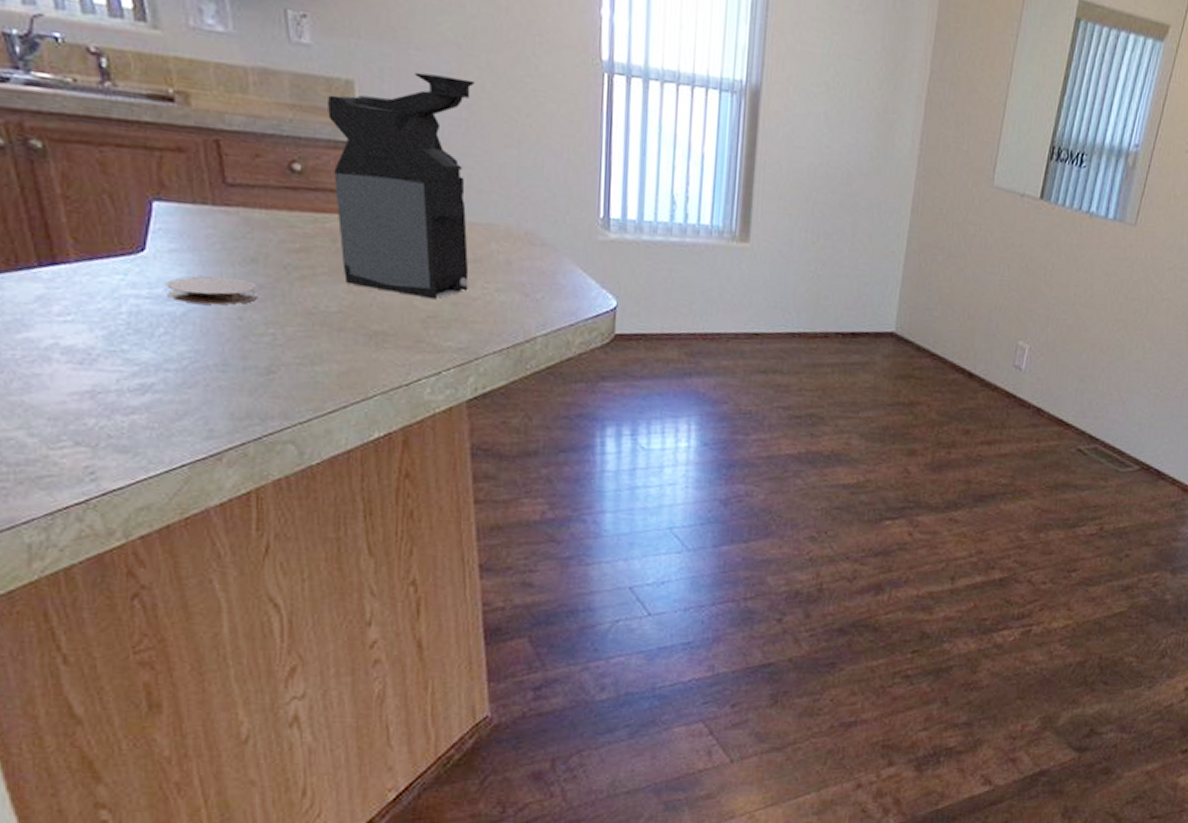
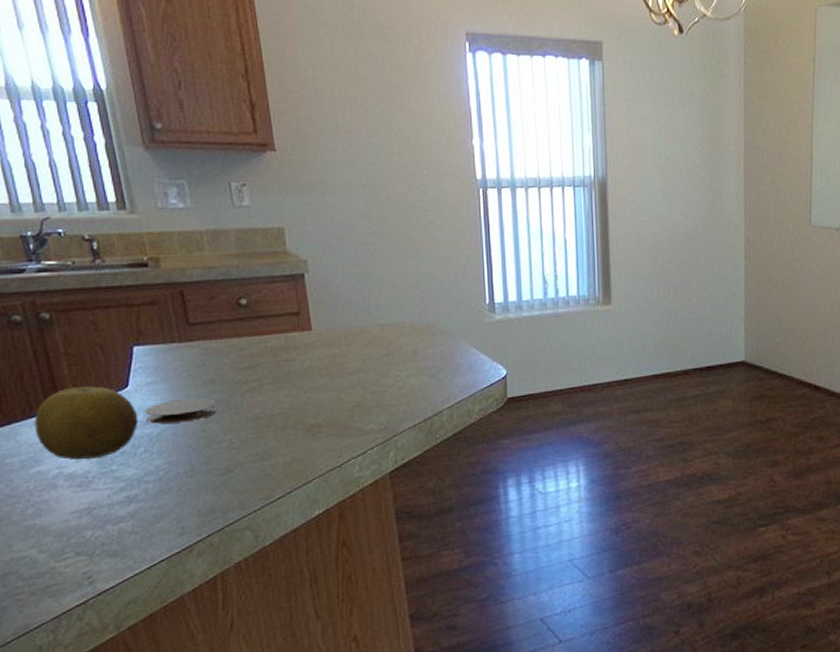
fruit: none [22,240,157,333] -> present [34,386,138,460]
coffee maker: present [326,72,474,300] -> none [264,212,384,392]

